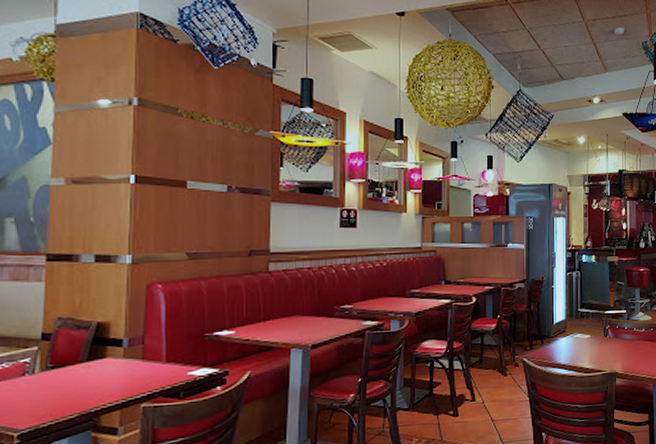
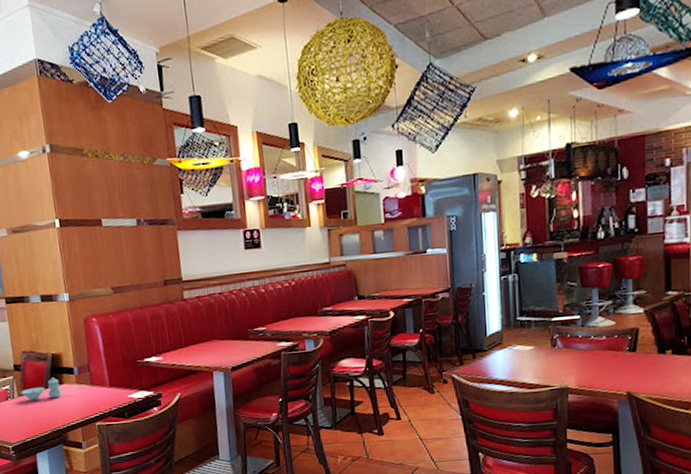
salt and pepper shaker set: none [45,350,103,378] -> present [21,377,62,402]

